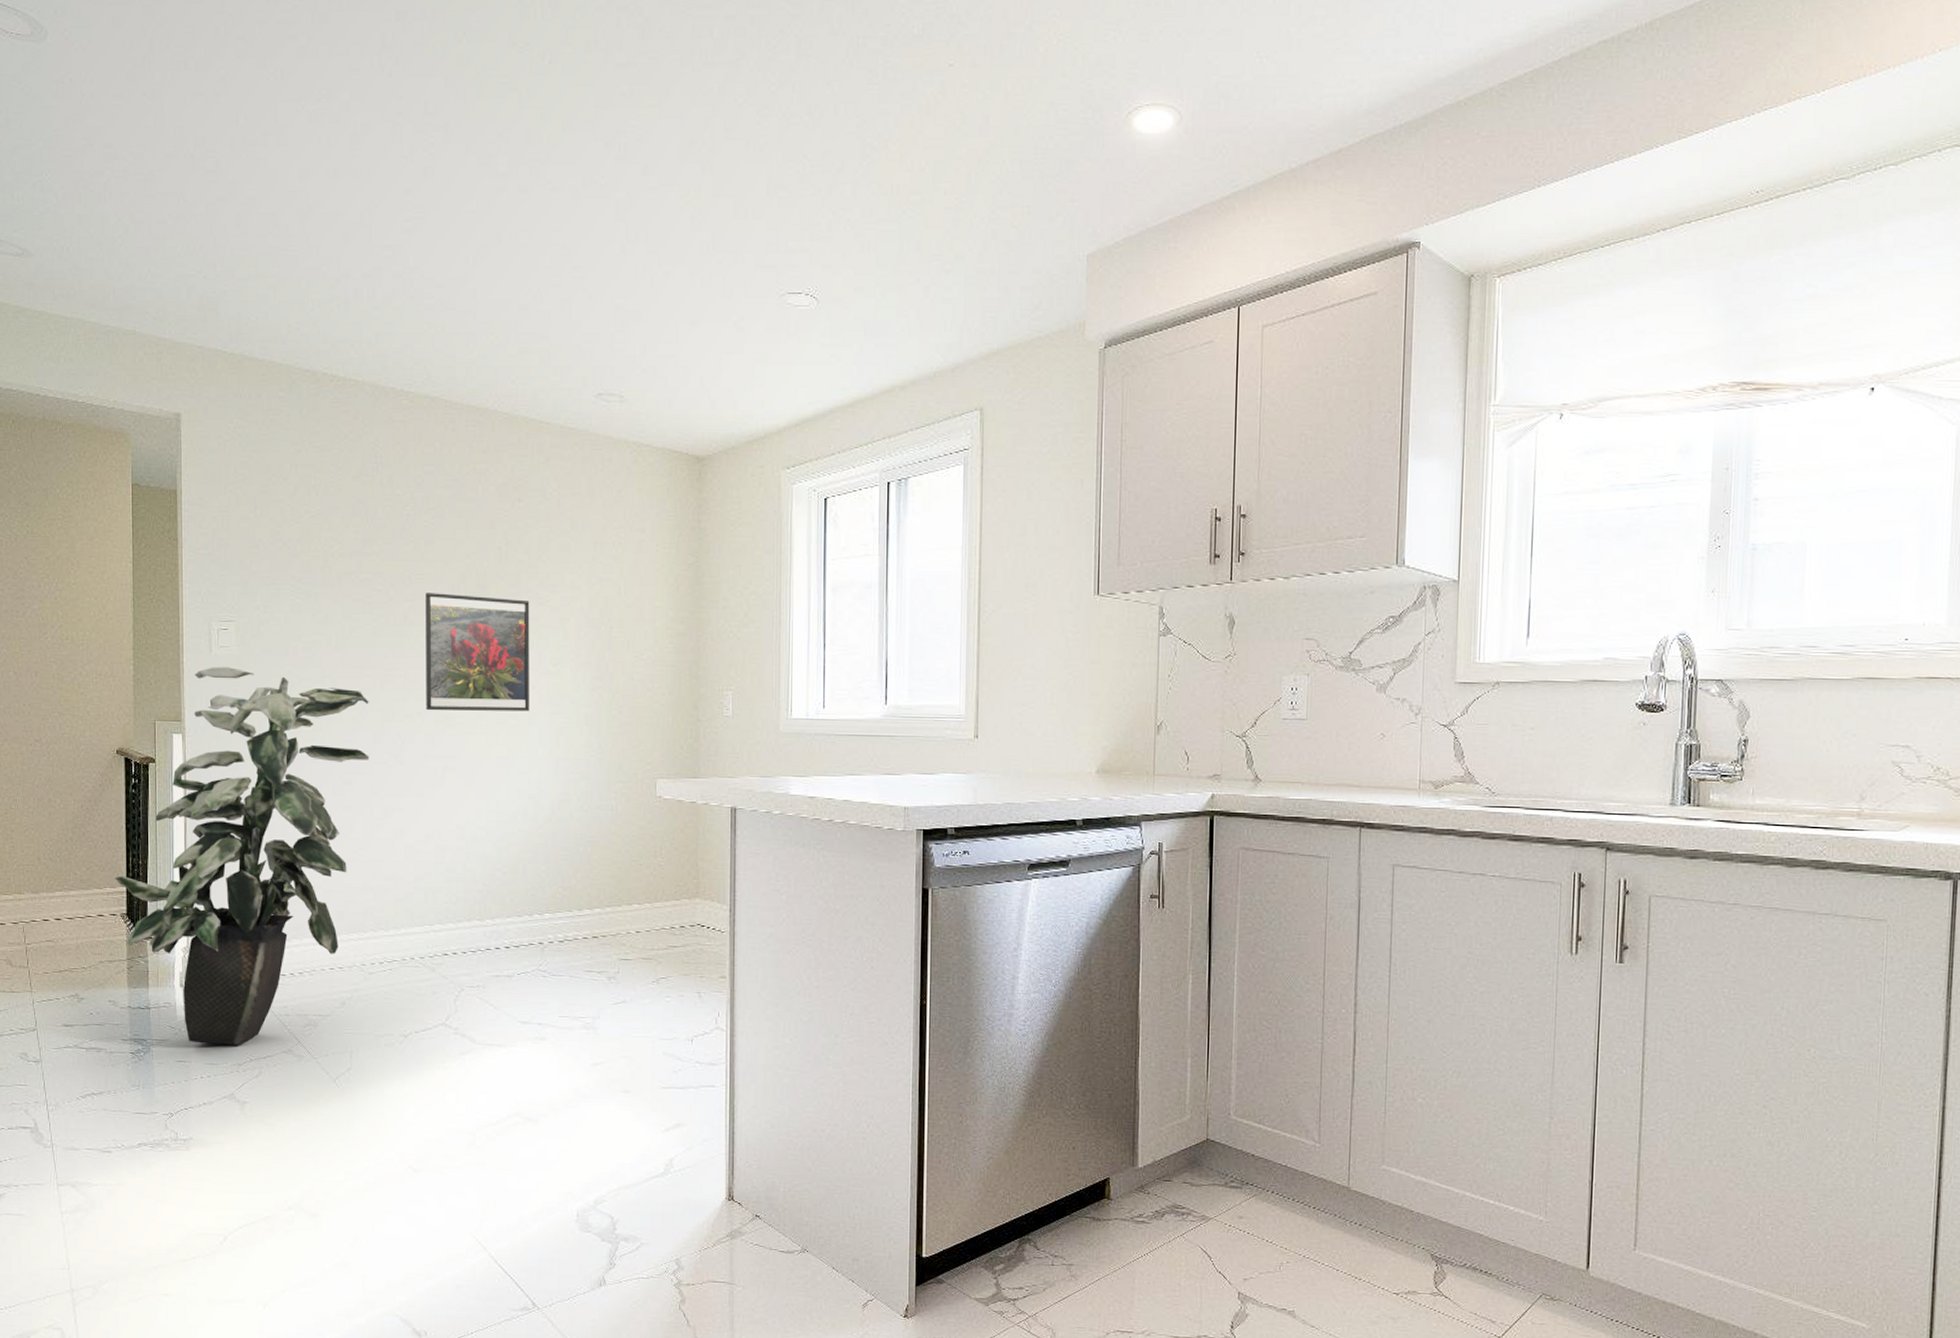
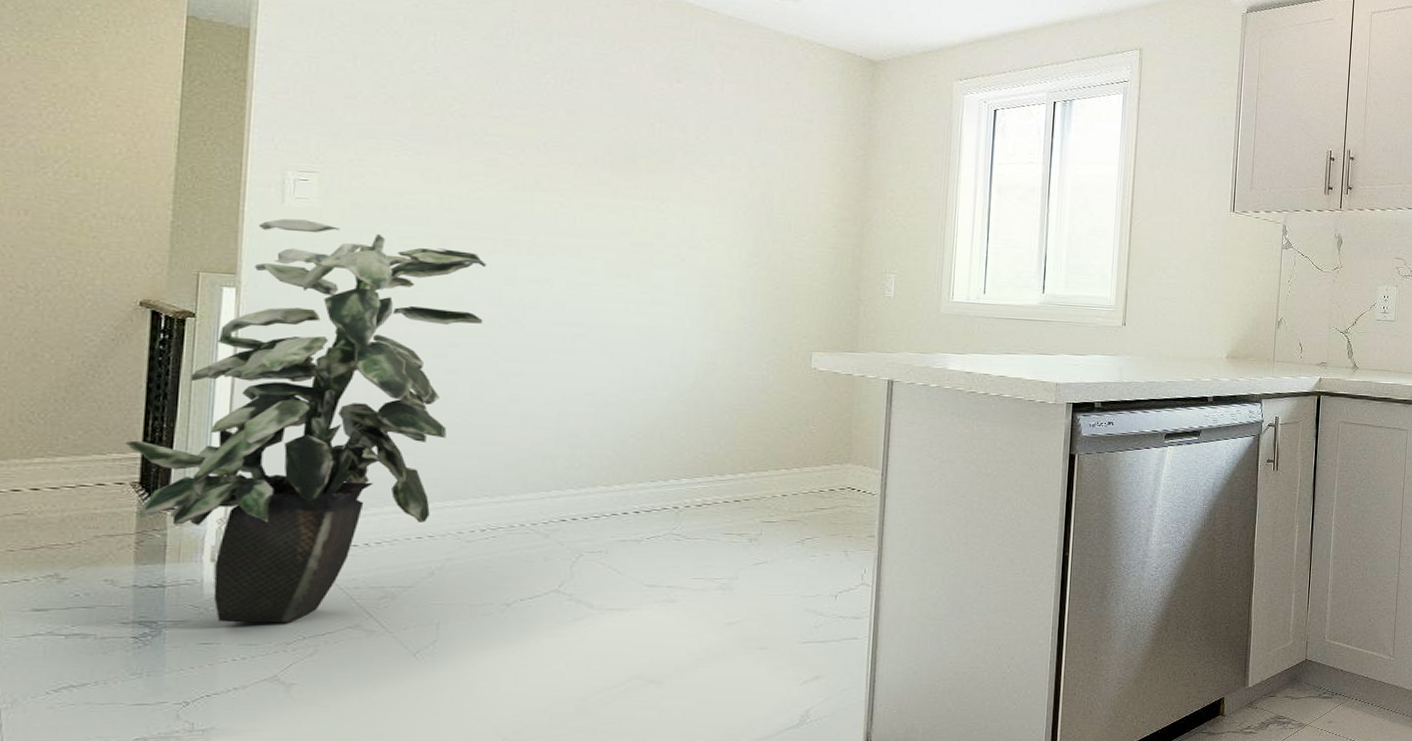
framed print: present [426,593,530,712] -> none [556,161,684,283]

